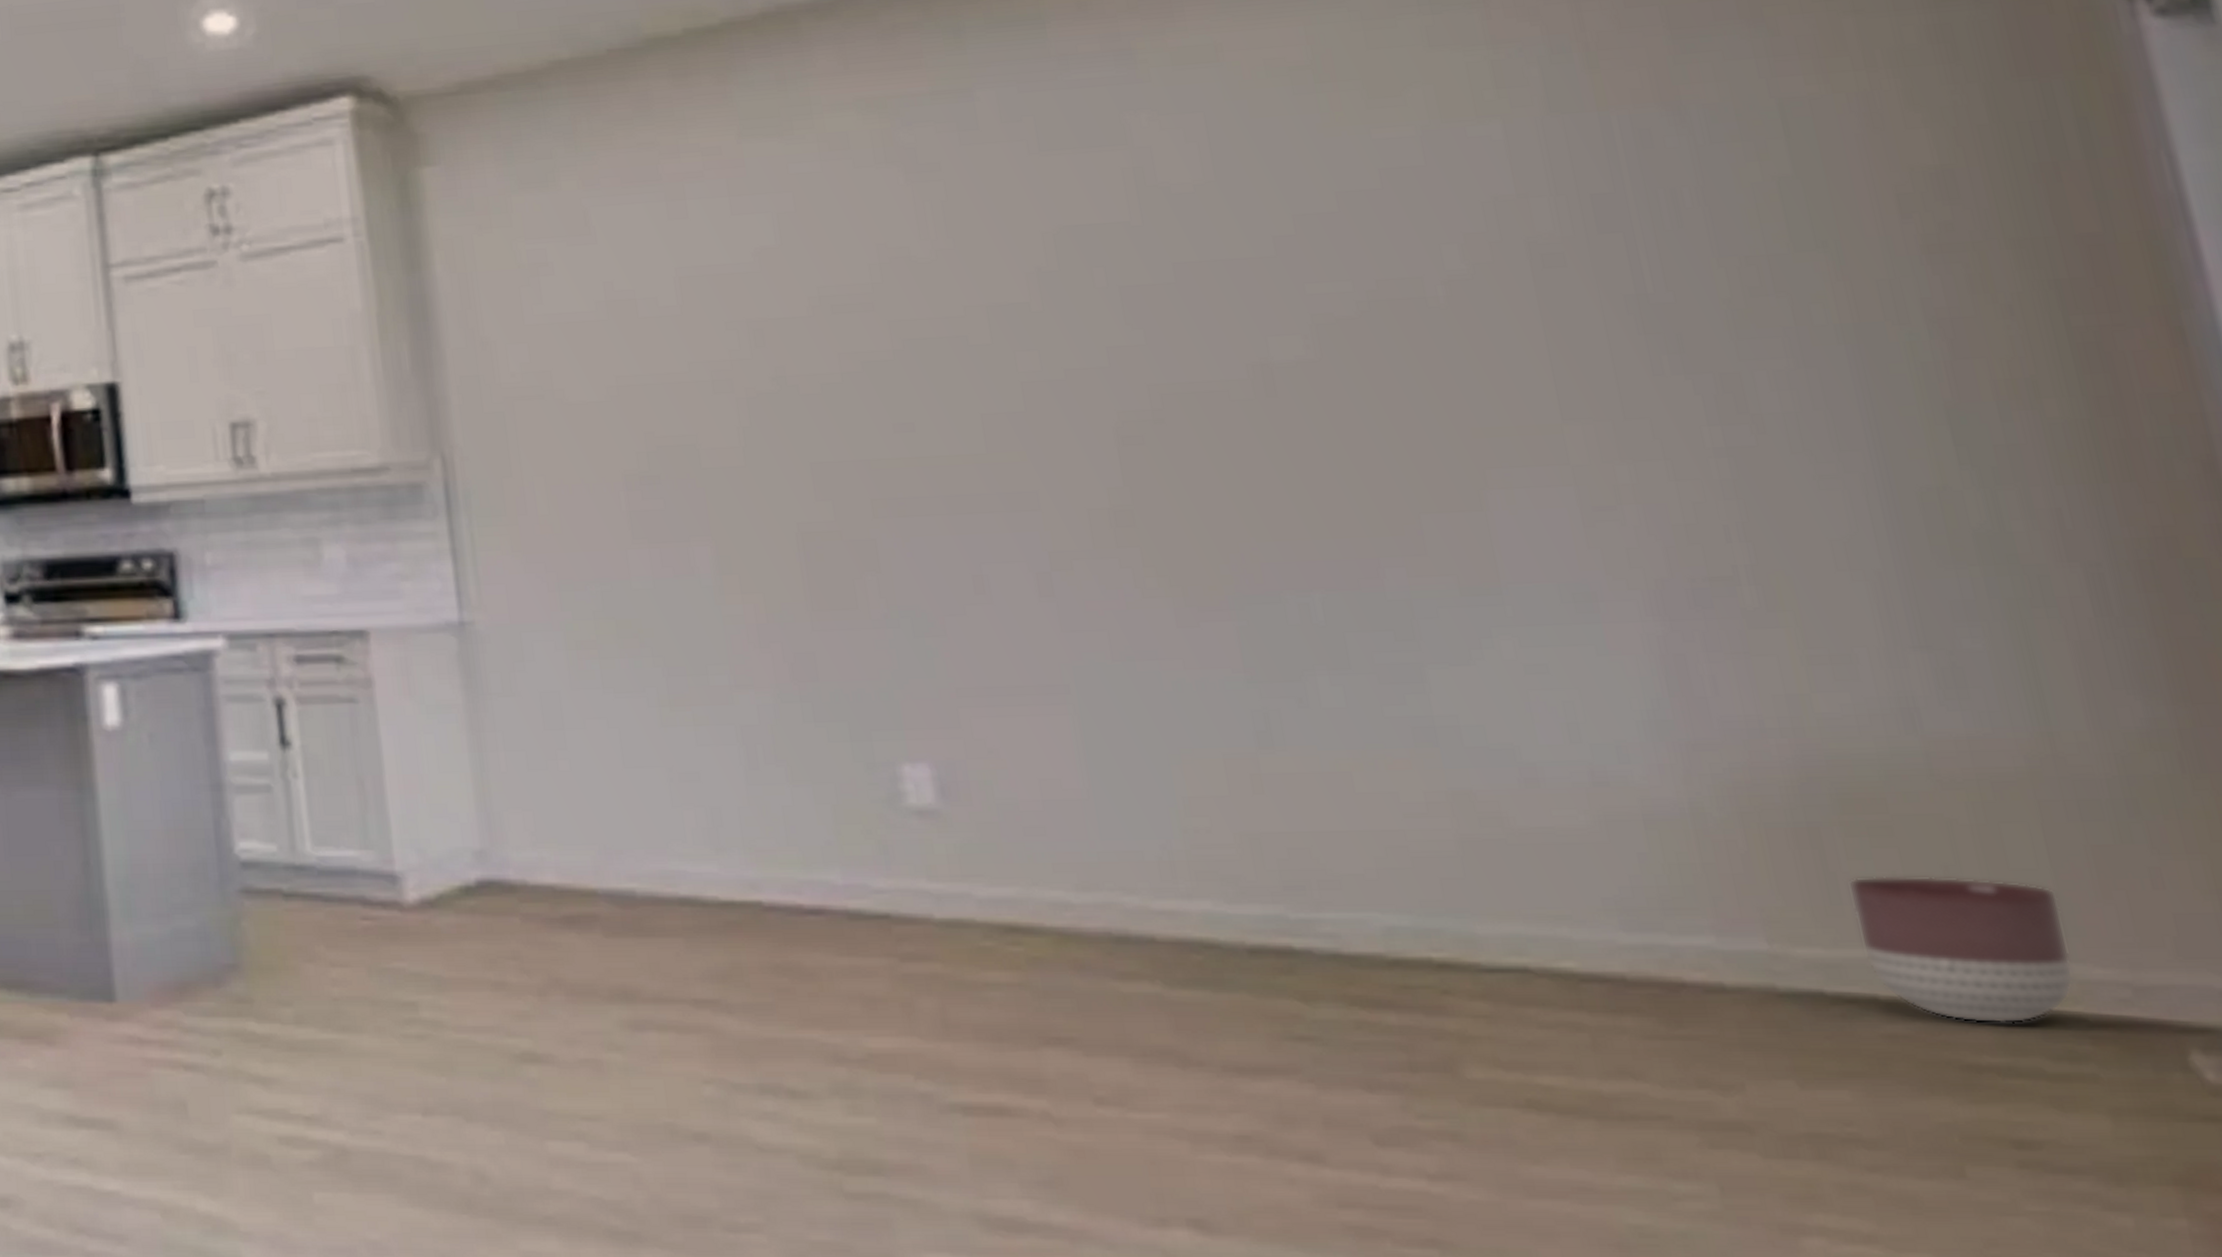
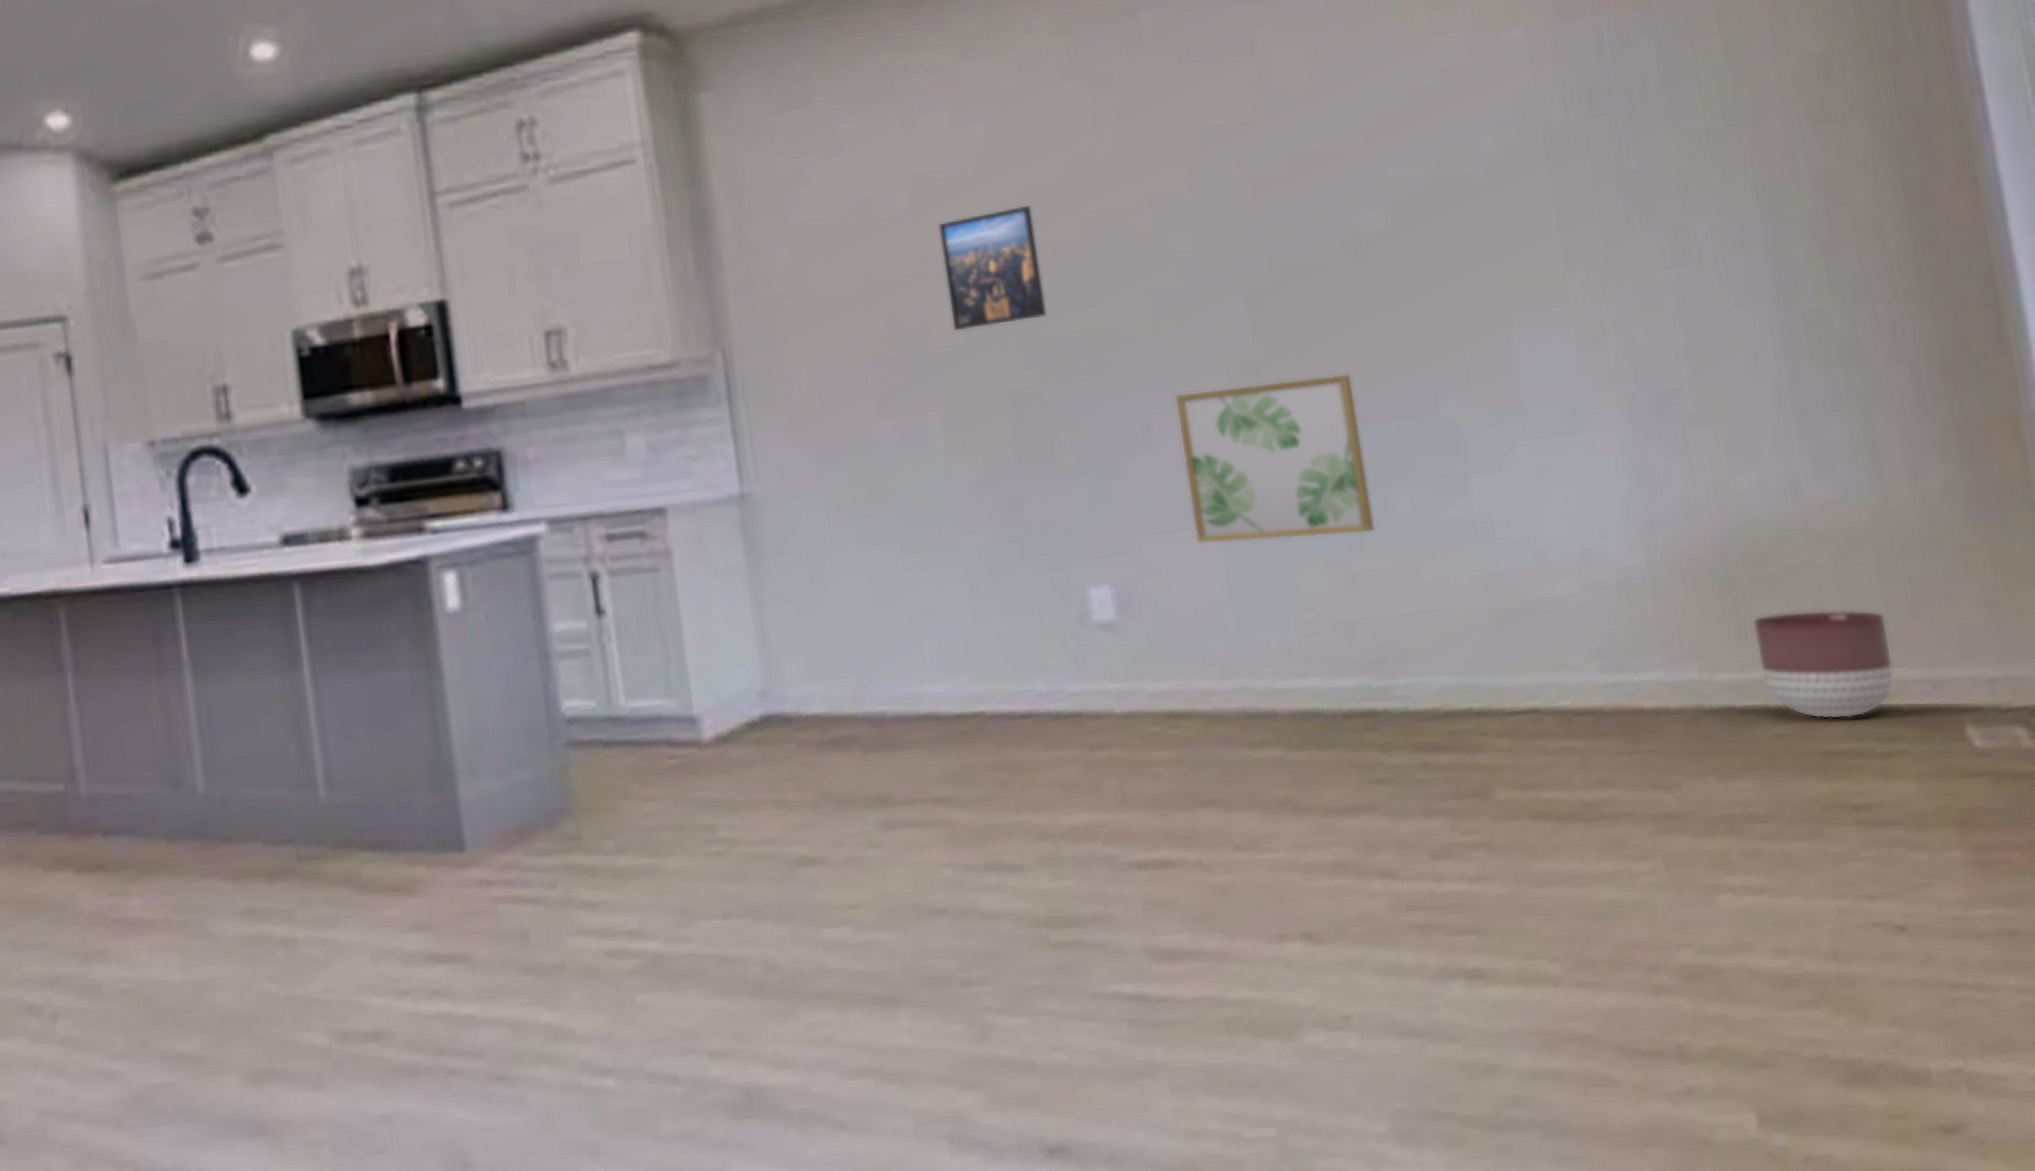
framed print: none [712,308,851,450] -> present [938,205,1048,331]
wall art: none [1017,529,1293,728] -> present [1174,373,1375,544]

